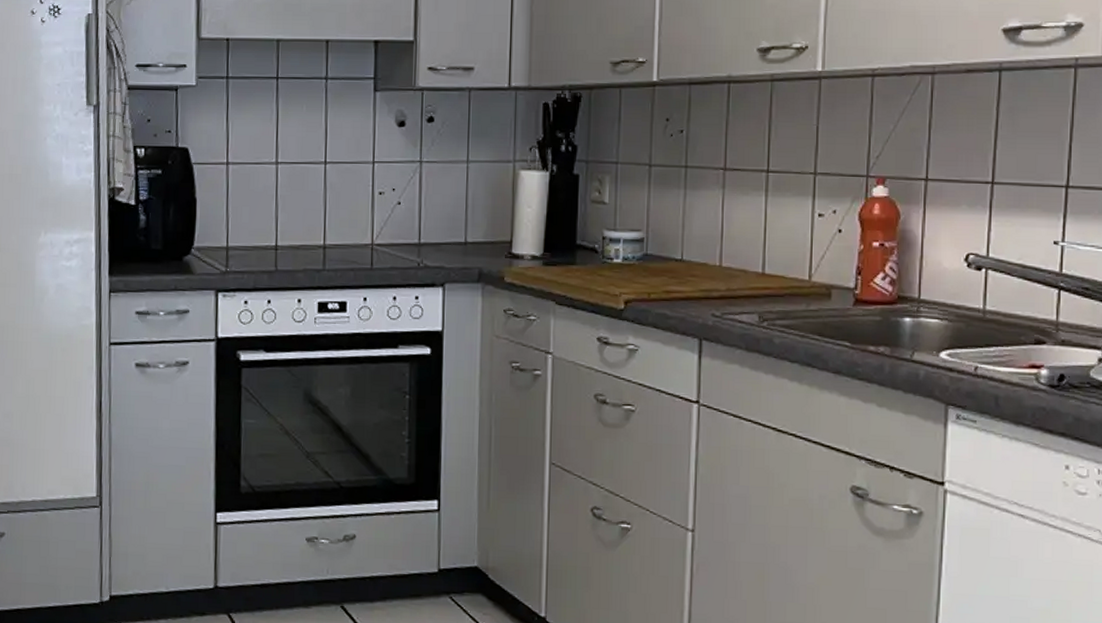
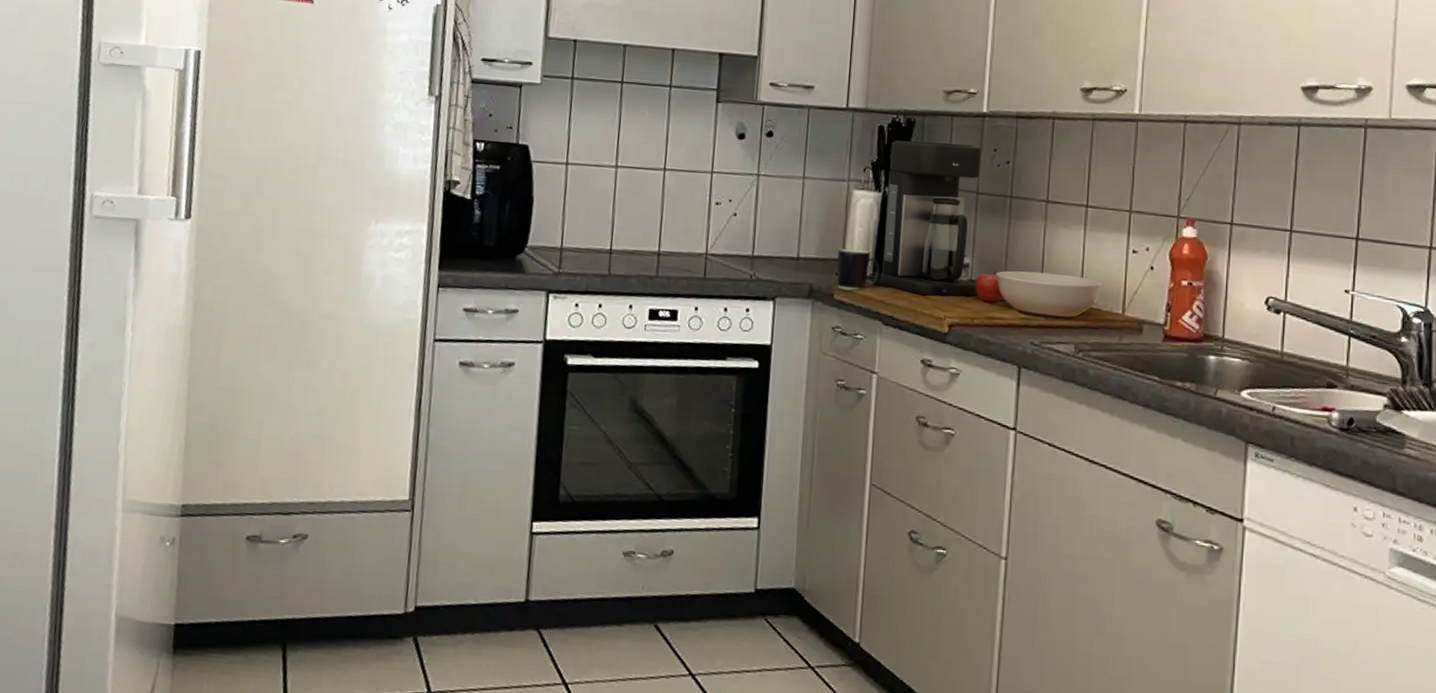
mug: none [505,230,550,273] -> present [837,248,880,292]
coffee maker: none [552,115,655,274] -> present [880,140,981,298]
fruit: none [650,244,681,278] -> present [974,271,1003,304]
bowl: none [672,242,787,290] -> present [995,270,1103,320]

